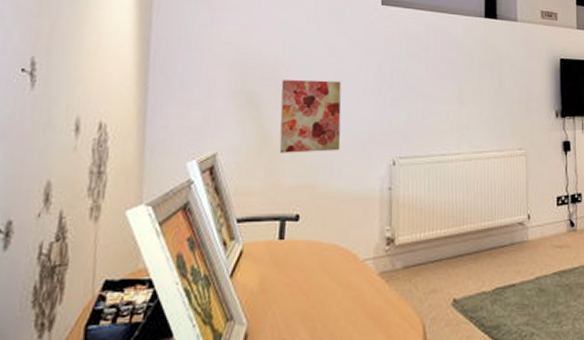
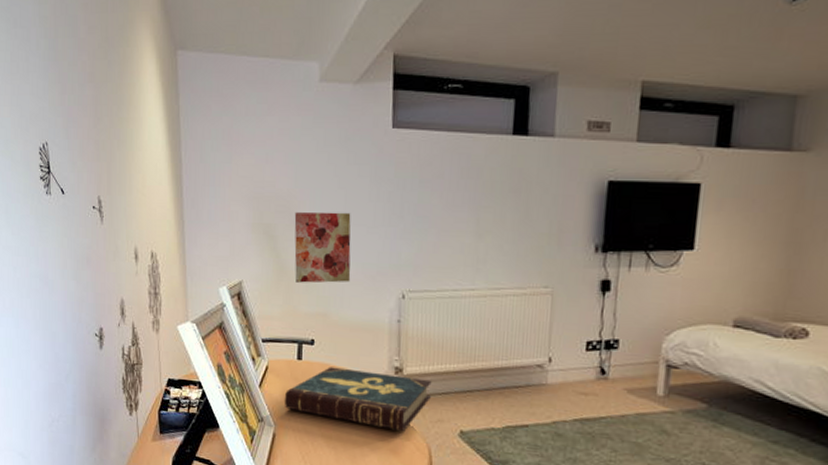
book: none [260,244,424,309] -> present [284,367,432,431]

